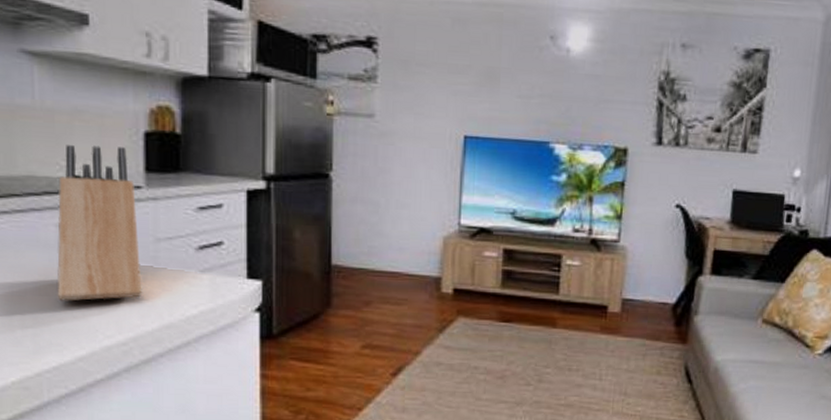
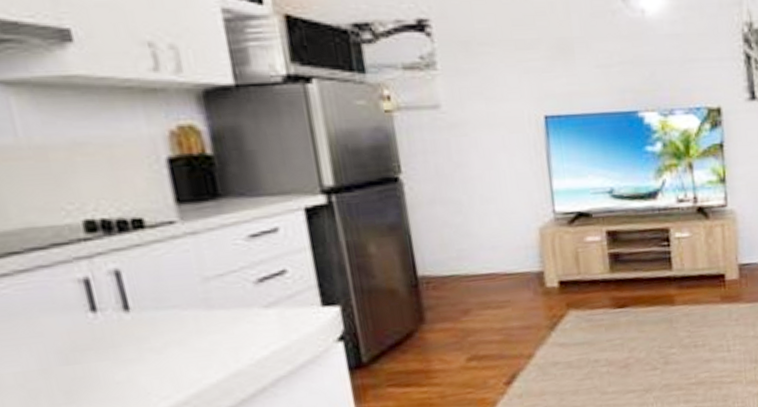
knife block: present [57,145,142,301] -> none [67,179,198,367]

